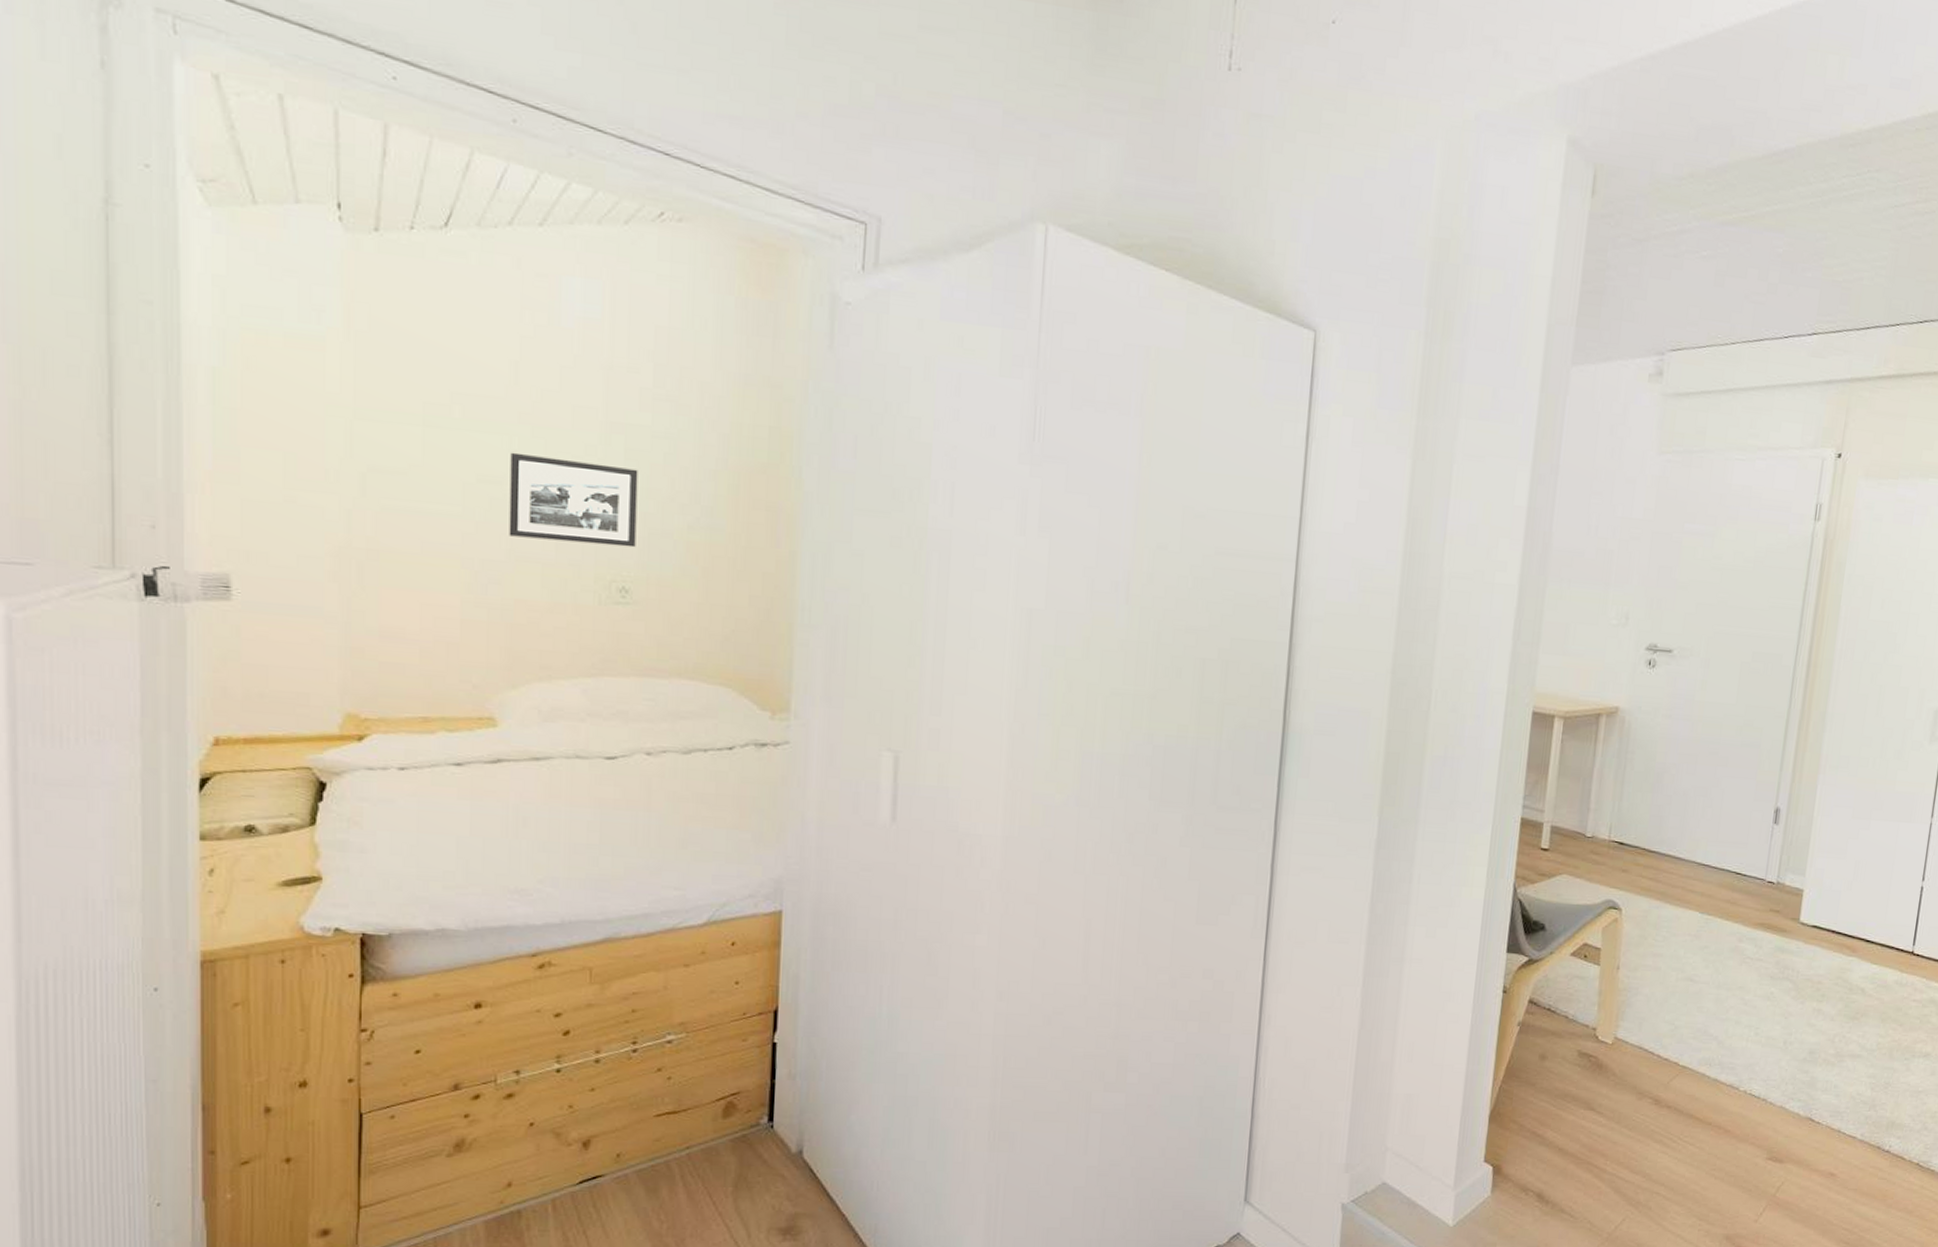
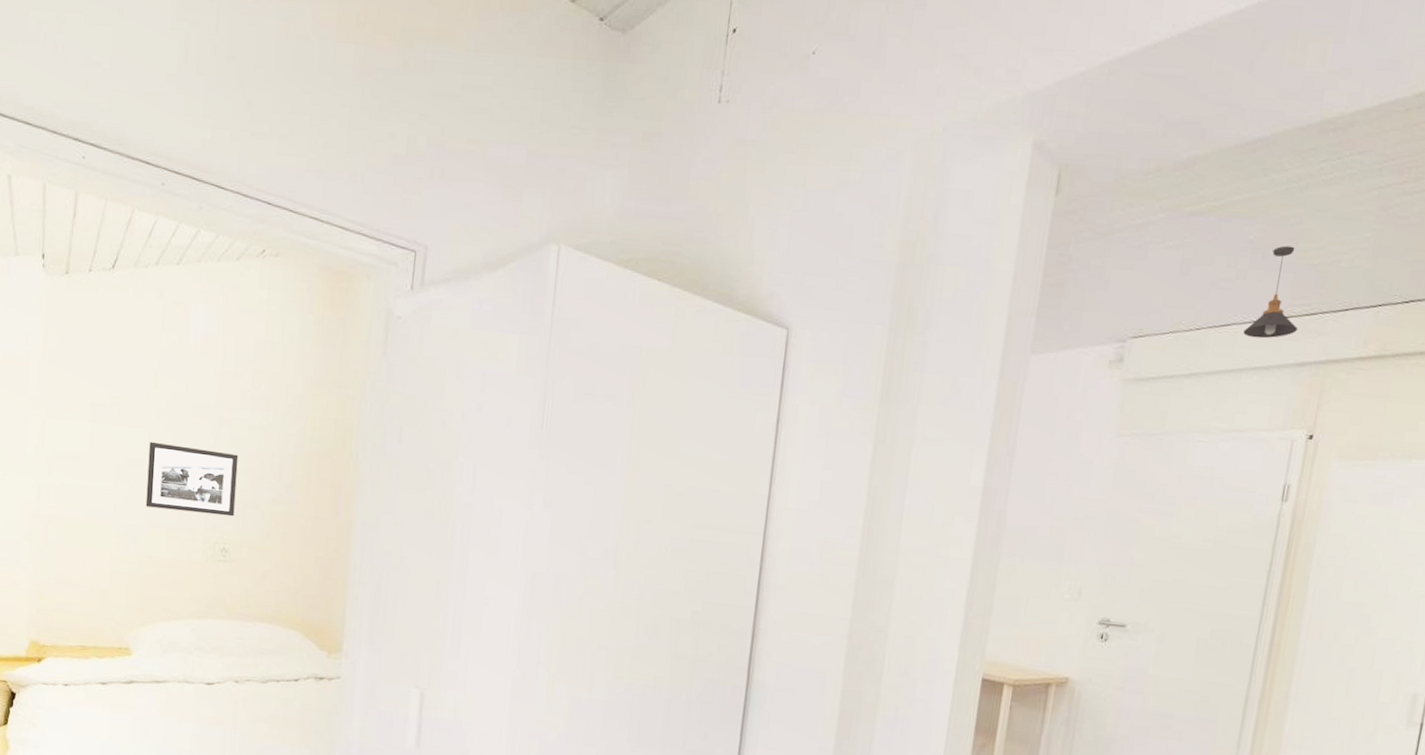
pendant light: none [1775,260,1826,355] -> present [1243,245,1299,339]

